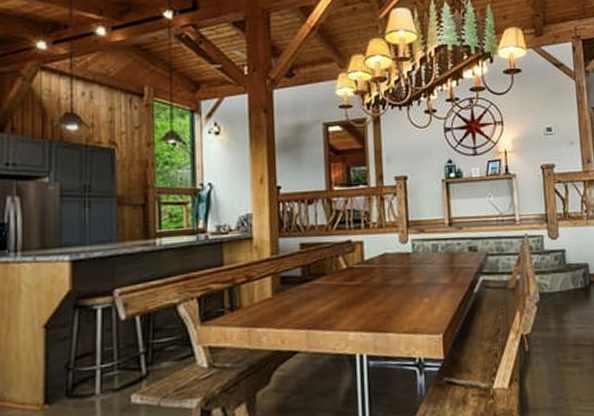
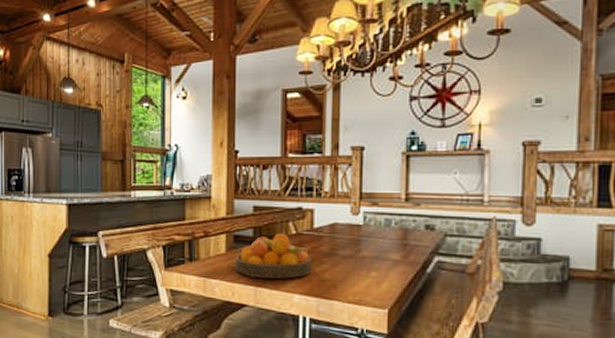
fruit bowl: none [283,268,366,320] -> present [235,233,313,279]

